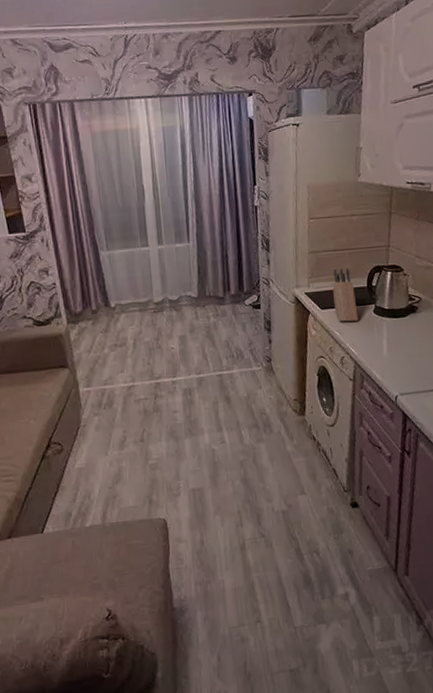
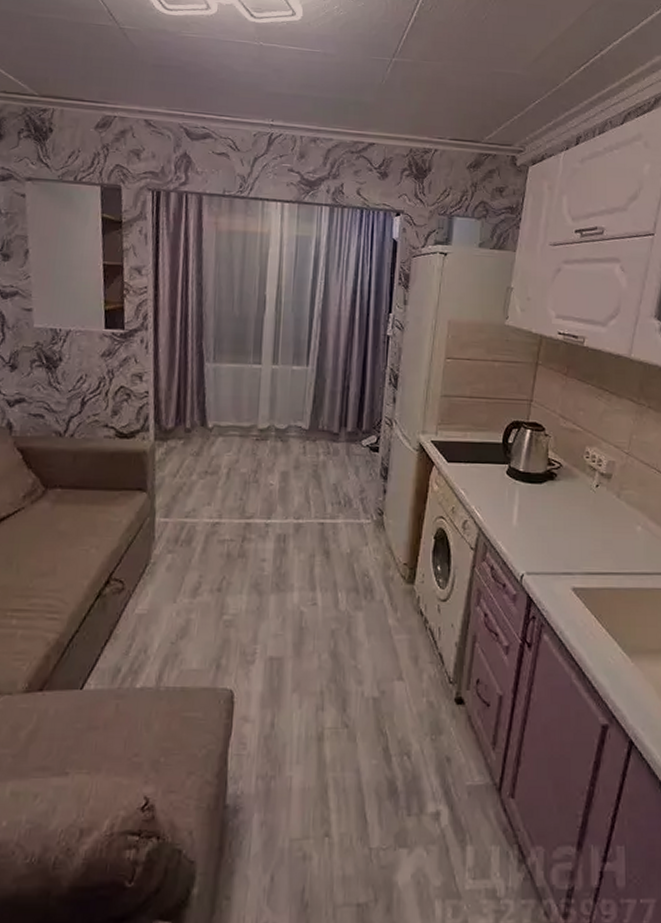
knife block: present [333,268,359,322] -> none [463,418,489,481]

